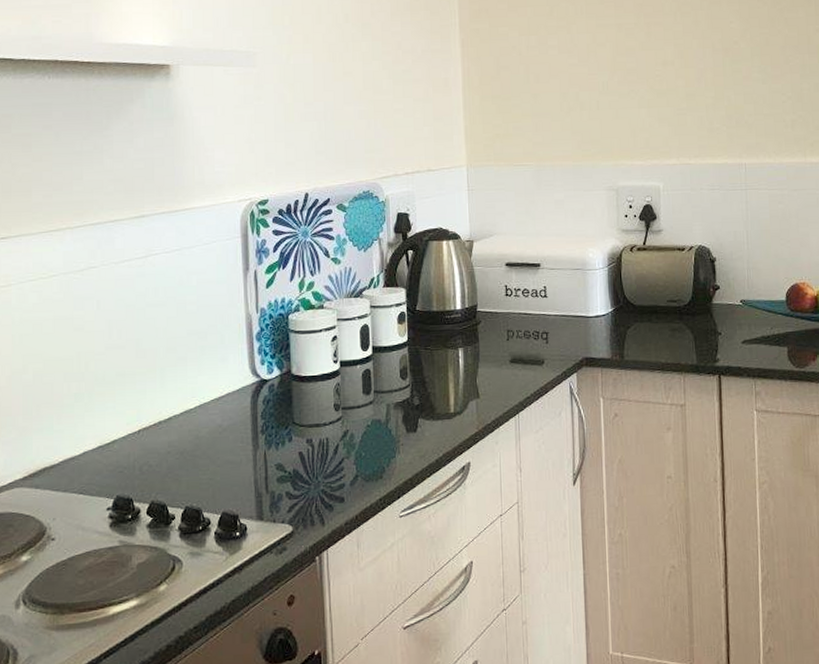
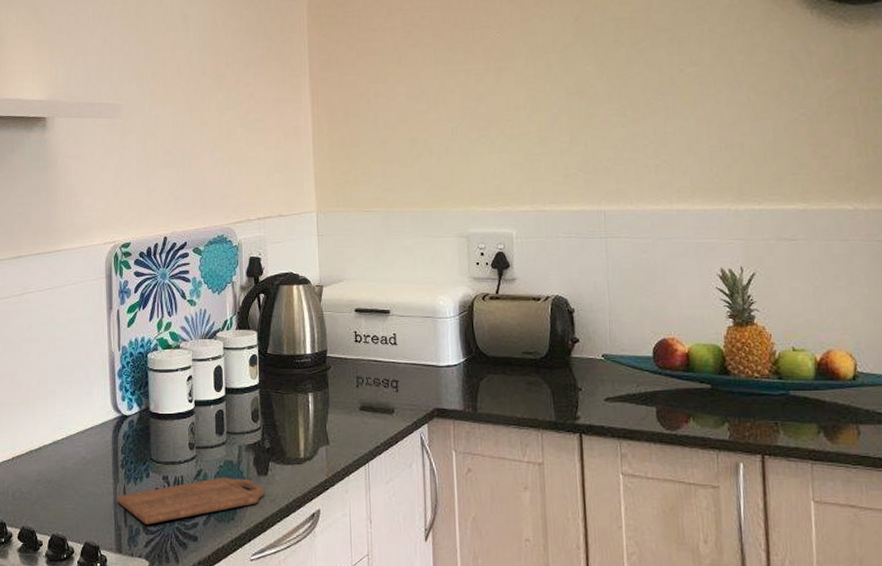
cutting board: none [257,436,413,489] -> present [117,477,264,525]

